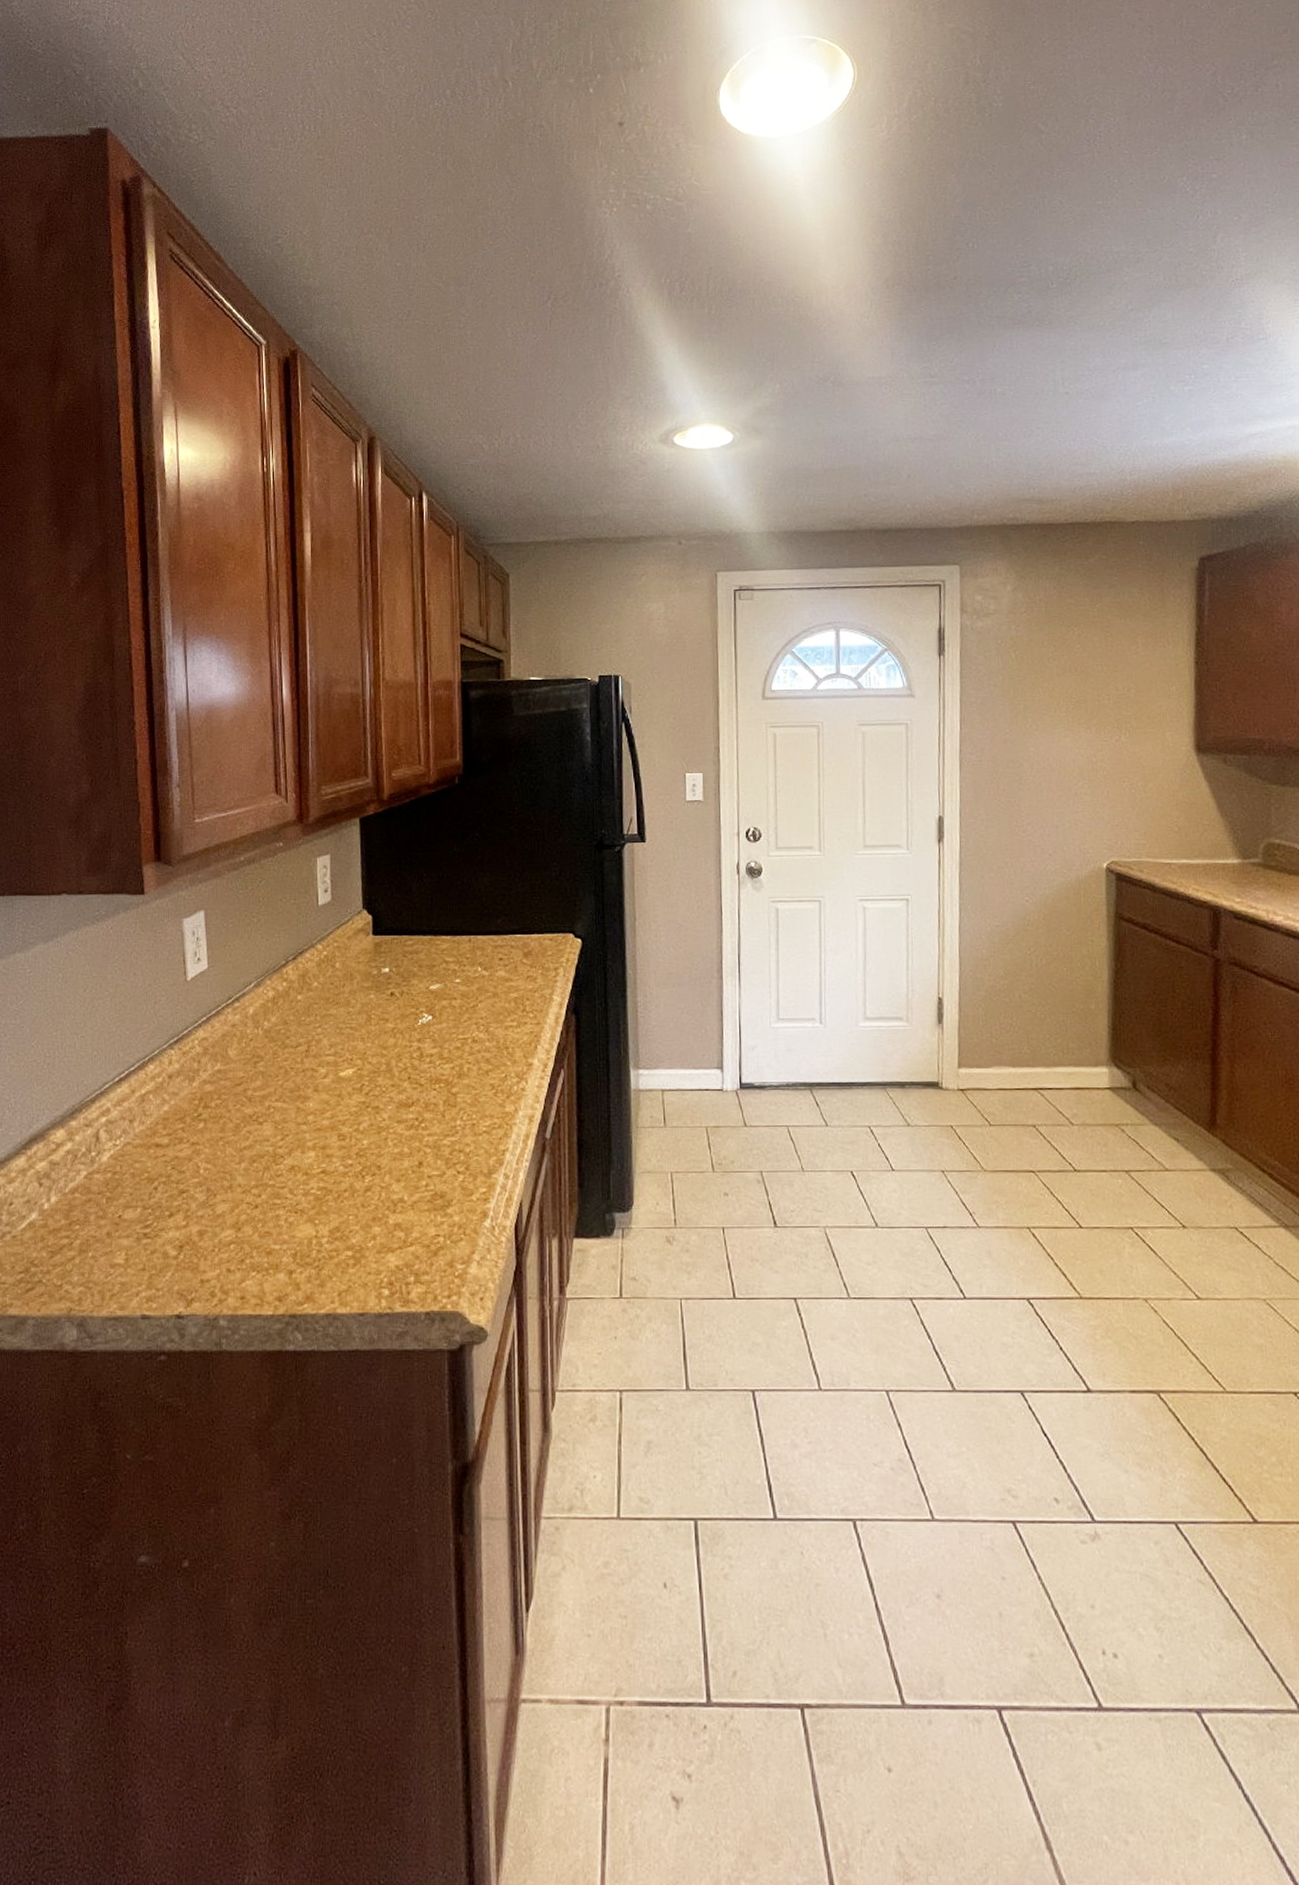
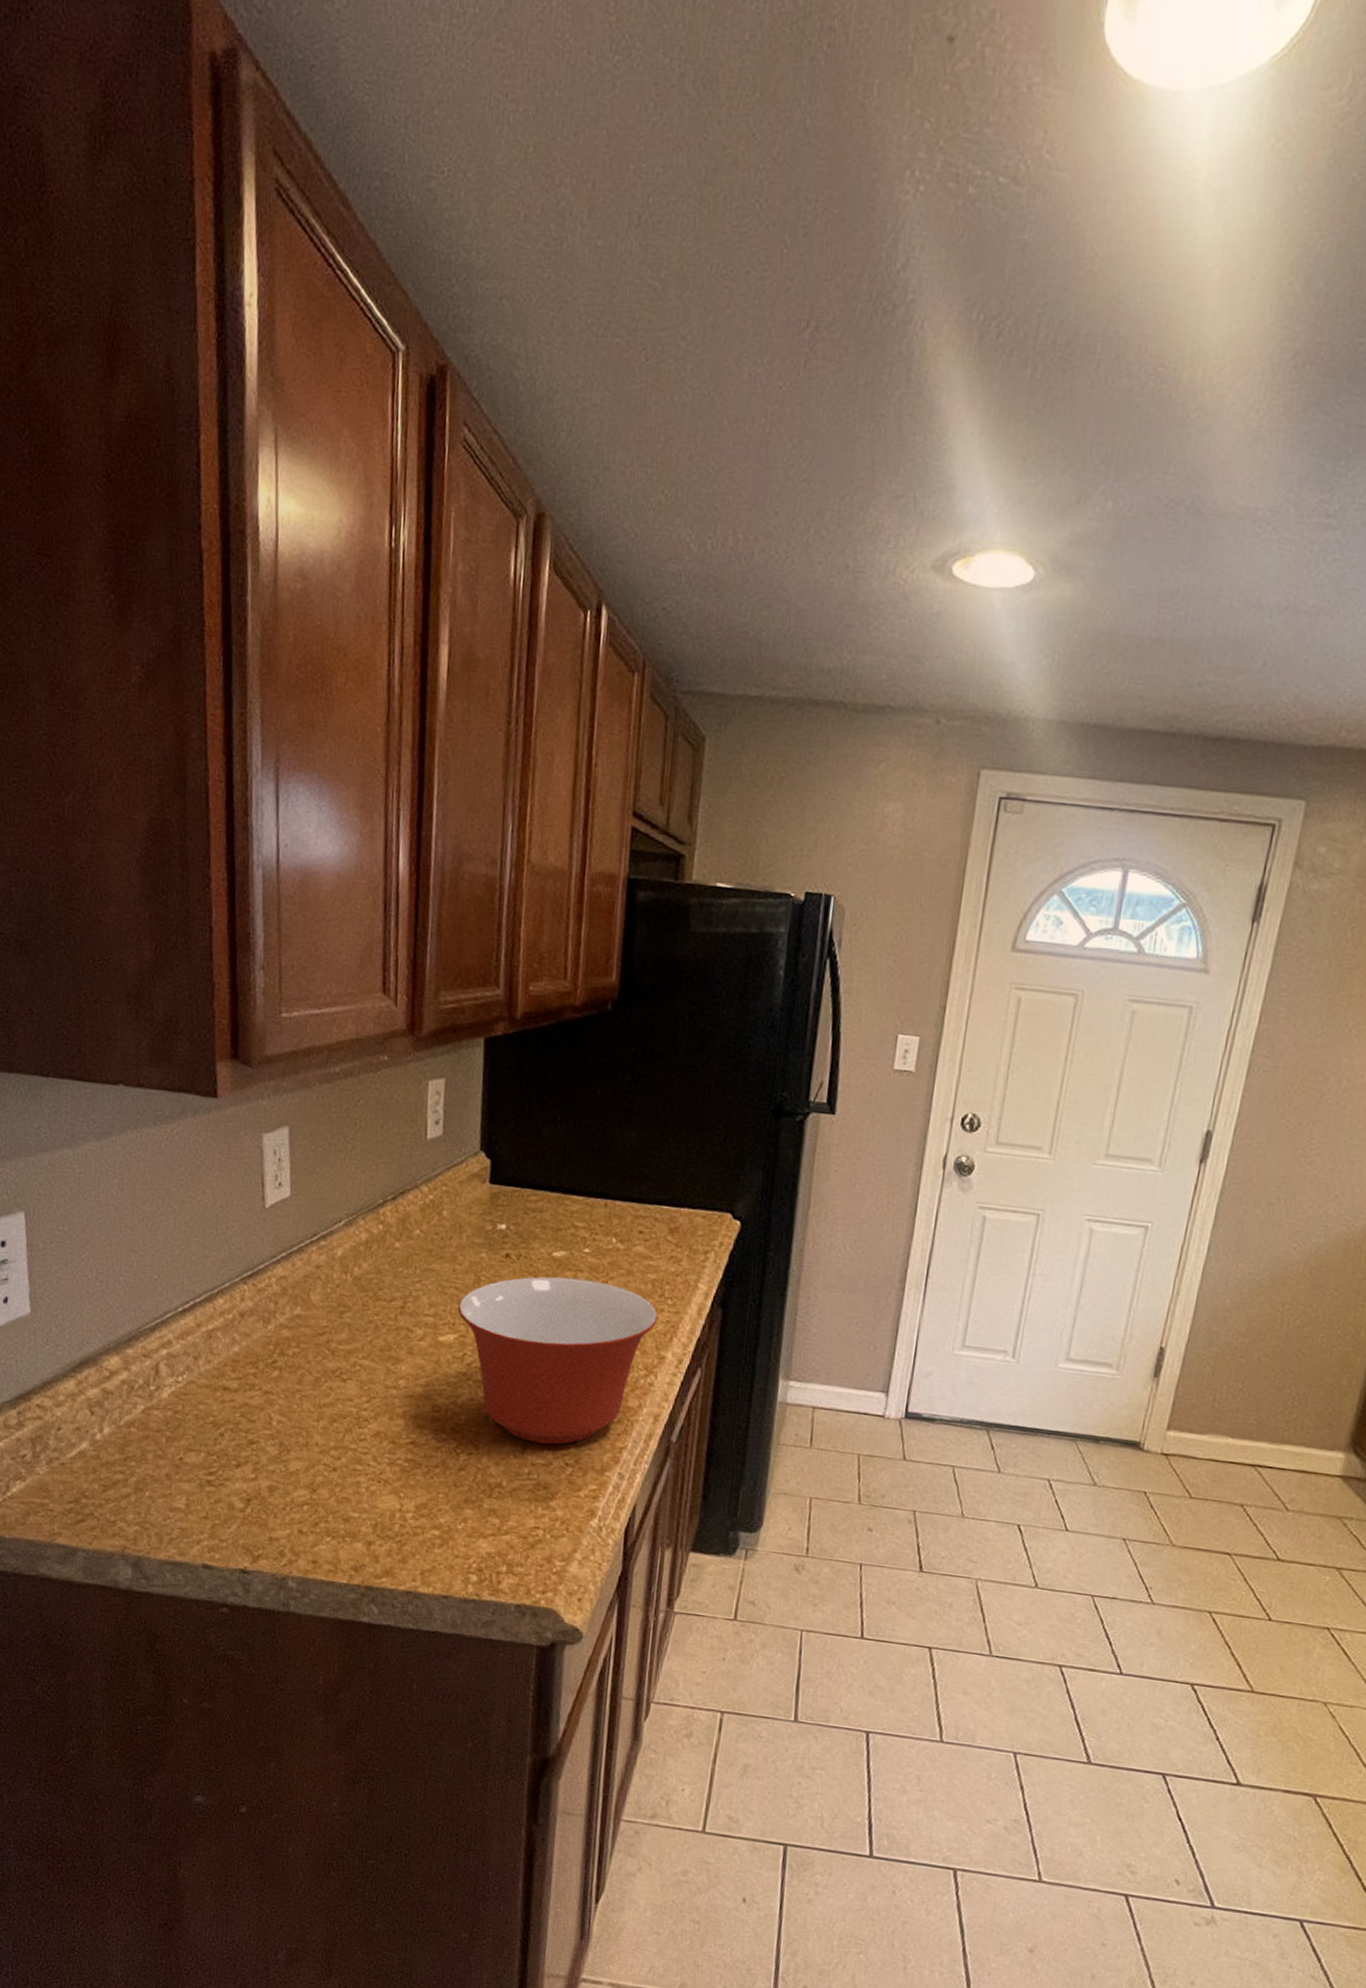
mixing bowl: none [353,1005,523,1156] -> present [457,1276,659,1445]

